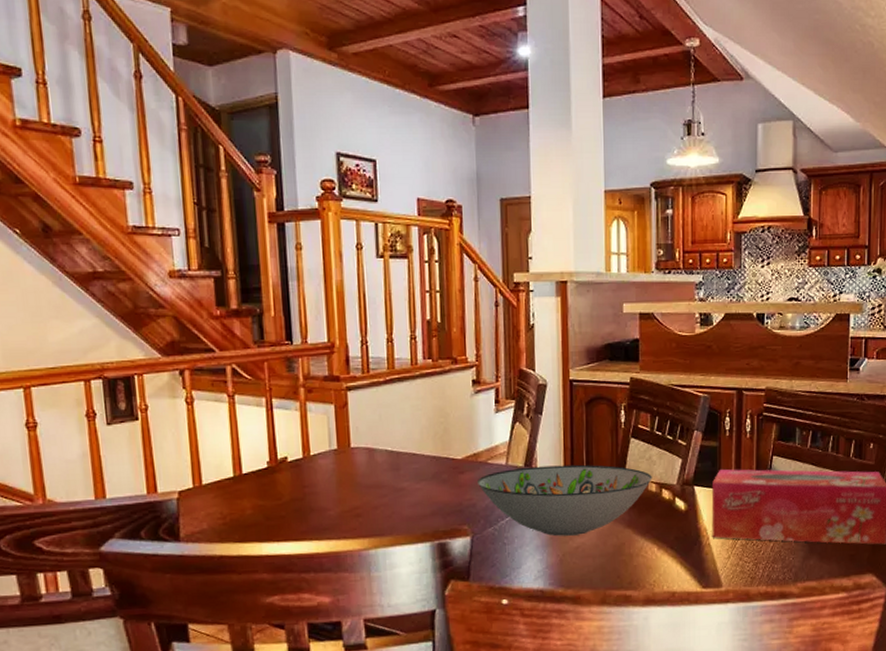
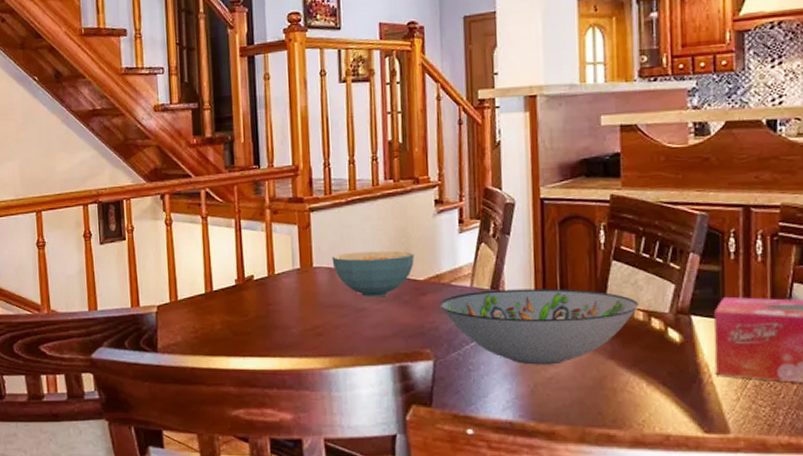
cereal bowl: none [370,430,453,477] -> present [332,250,414,298]

